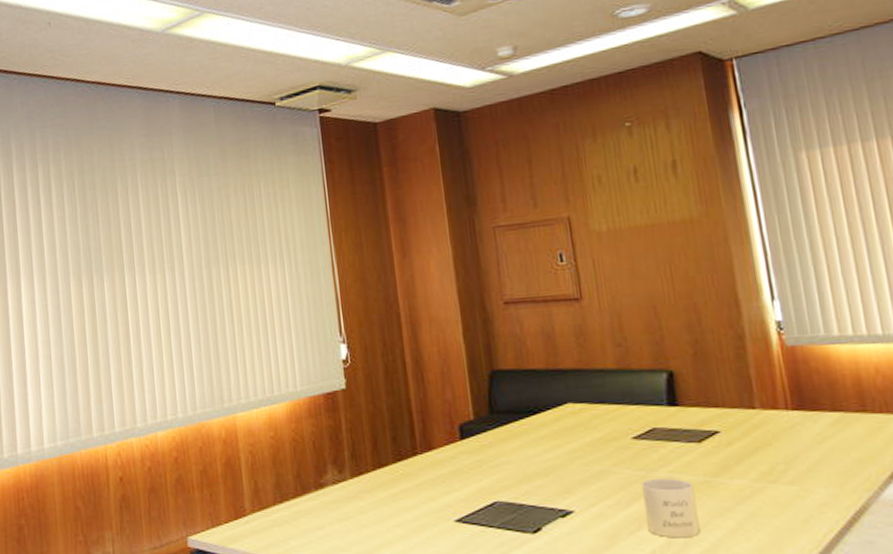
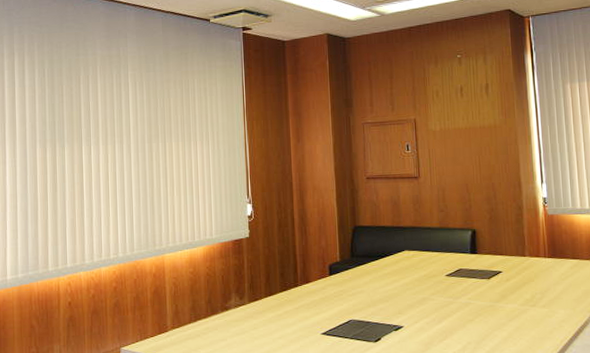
mug: present [640,477,700,538] -> none [448,303,485,345]

